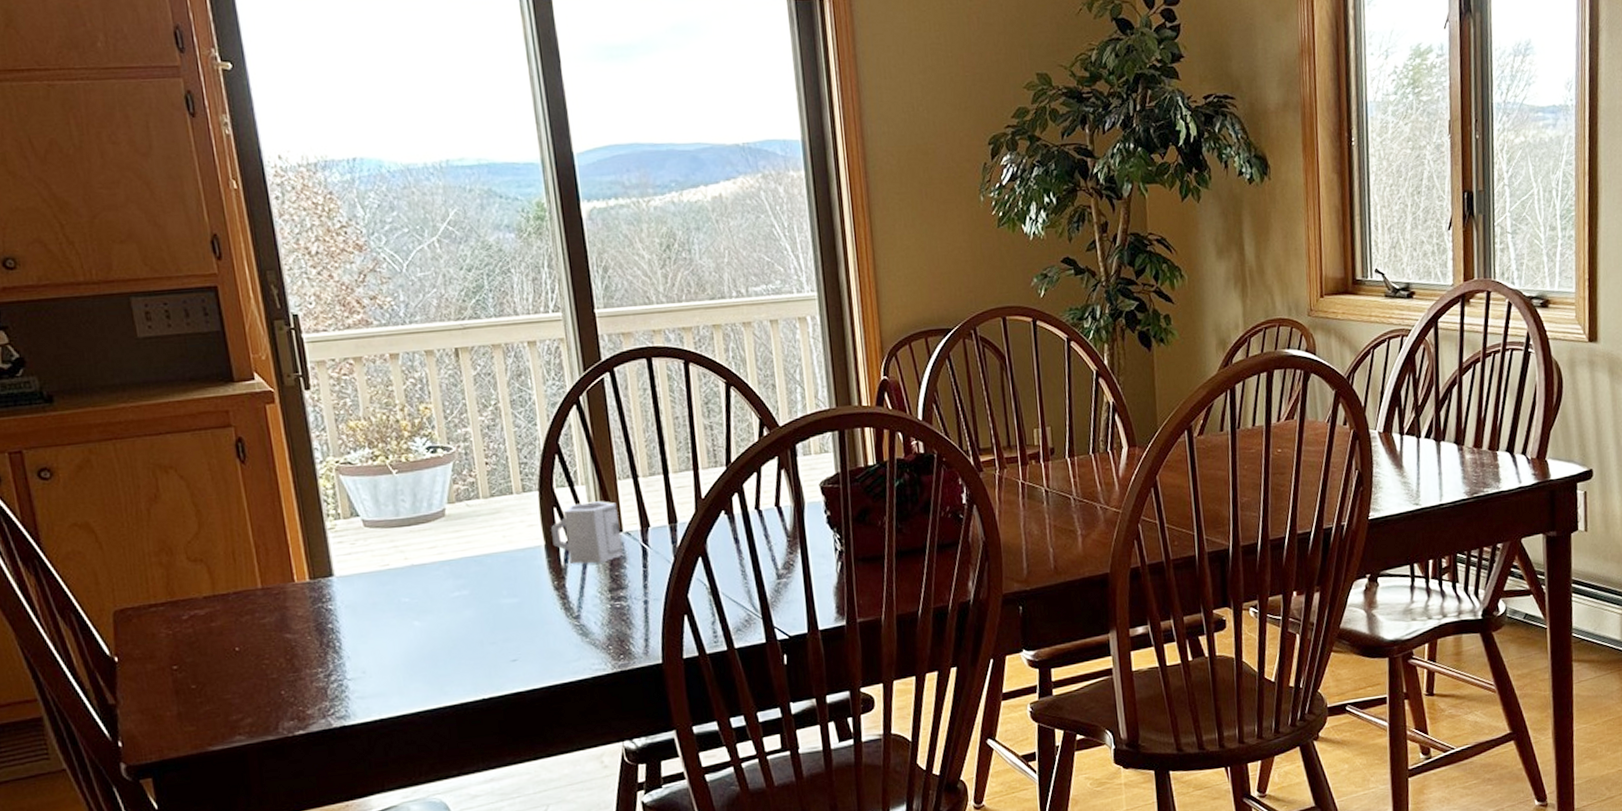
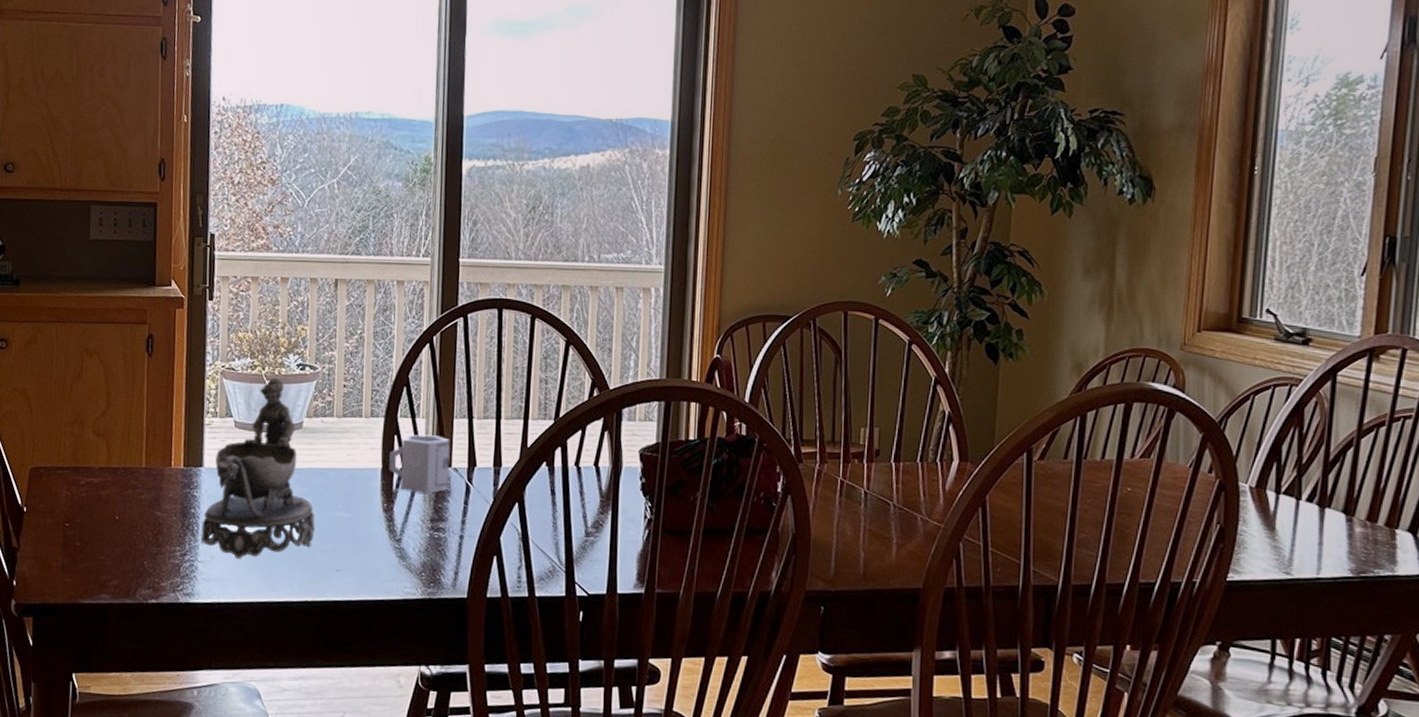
decorative bowl: none [344,464,480,669] -> present [201,377,315,559]

